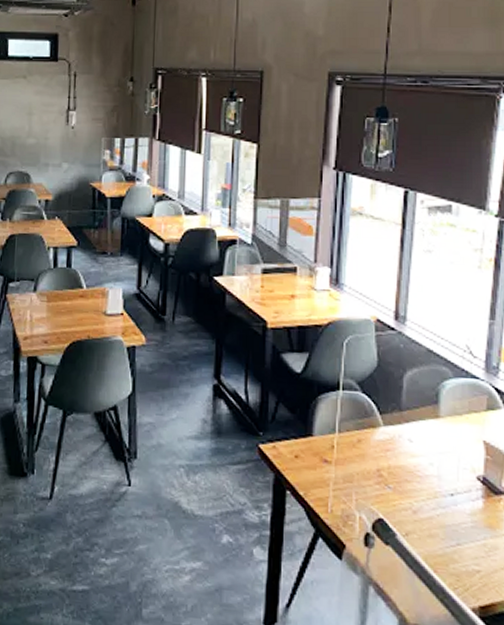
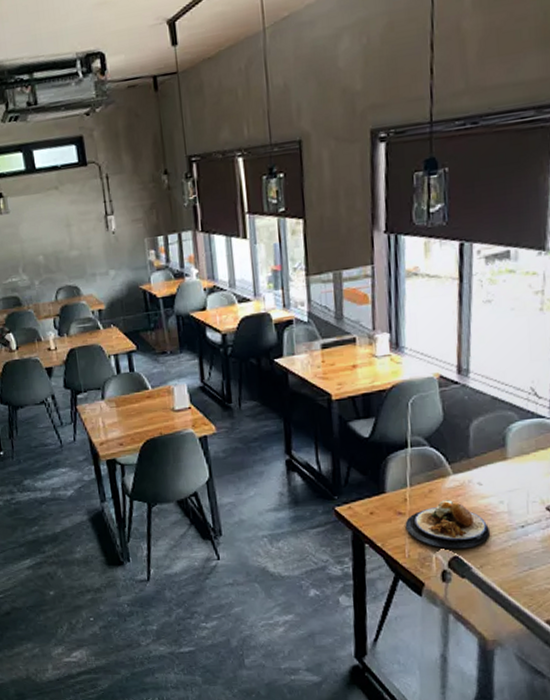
plate: none [330,453,419,511] -> present [405,500,491,549]

